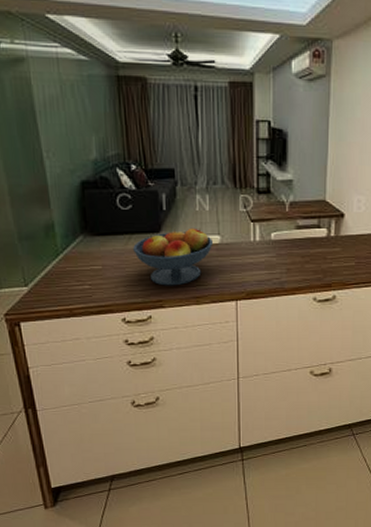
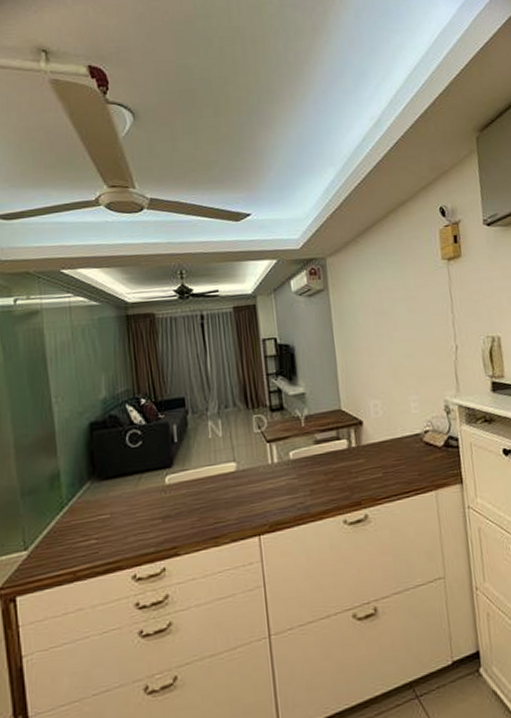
fruit bowl: present [133,227,212,286] -> none [144,456,229,529]

